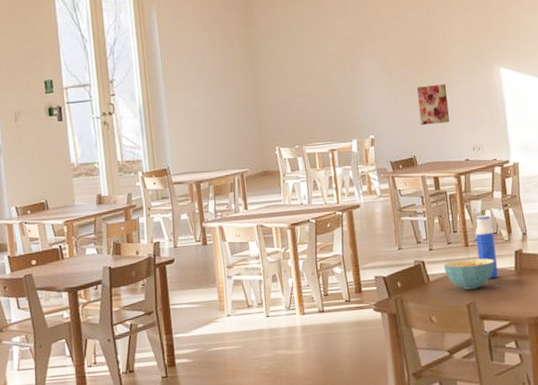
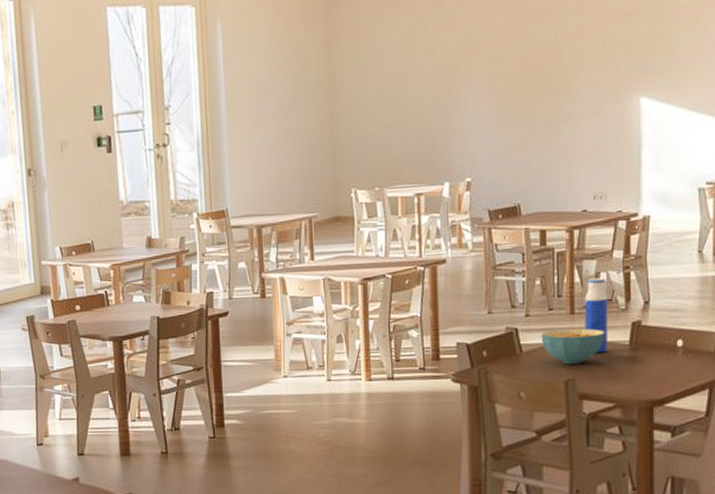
wall art: present [416,84,450,126] -> none [529,117,568,168]

